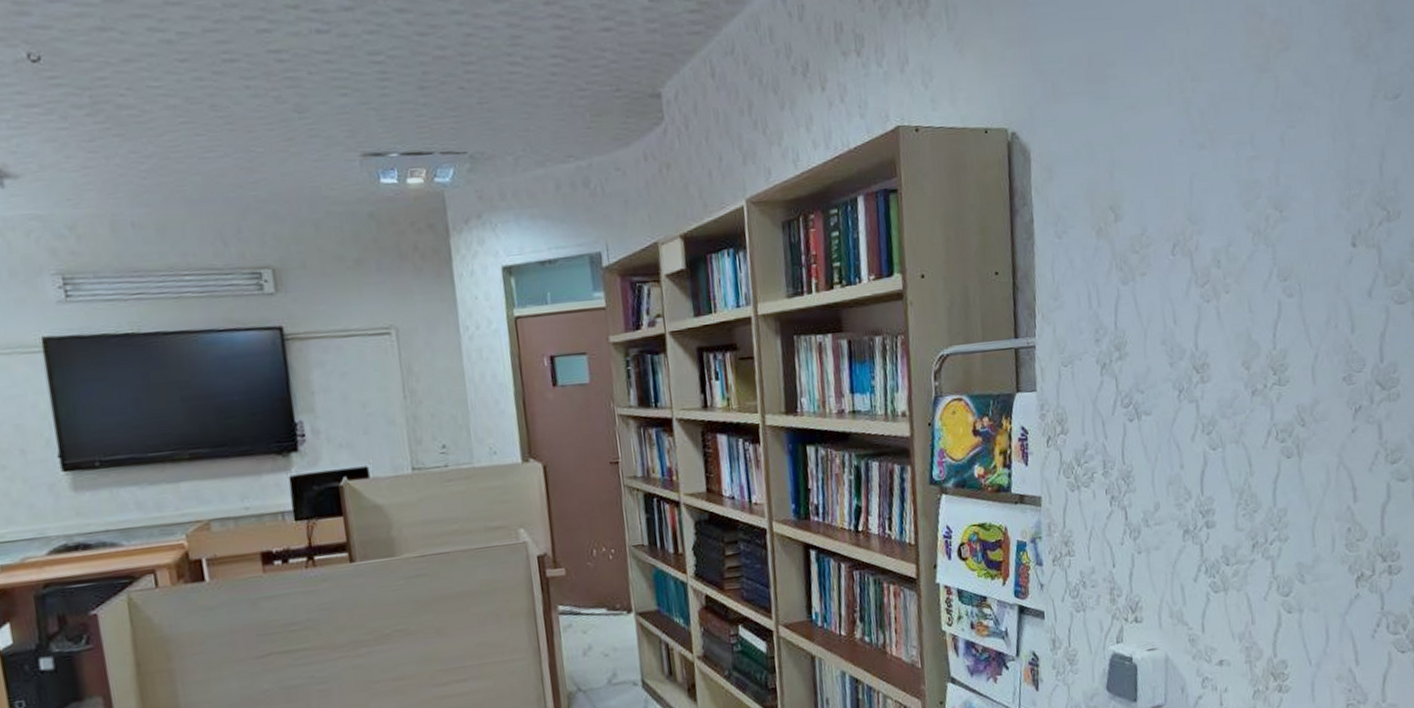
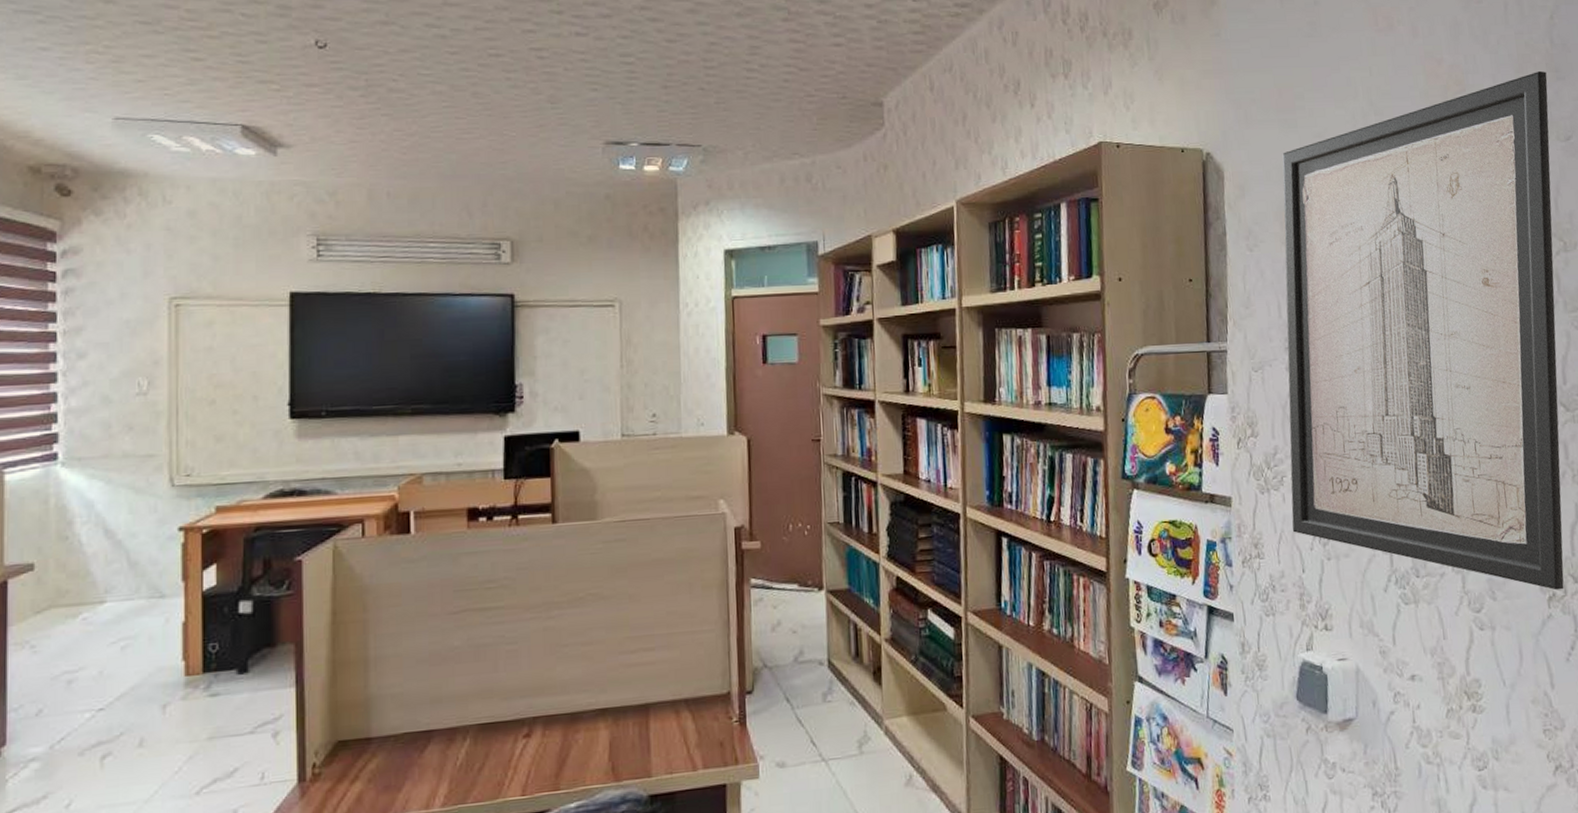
wall art: none [1092,21,1377,570] -> present [1282,70,1564,591]

